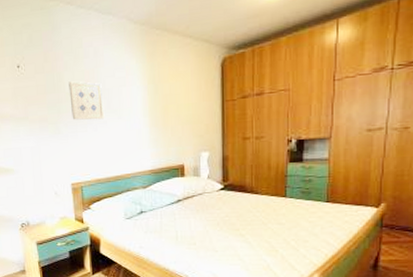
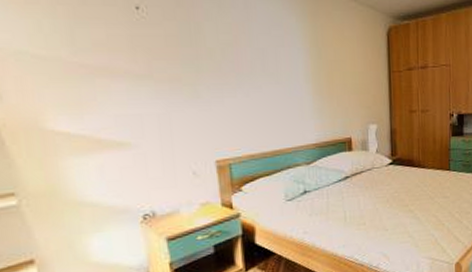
wall art: present [69,81,105,120] -> none [211,35,259,84]

